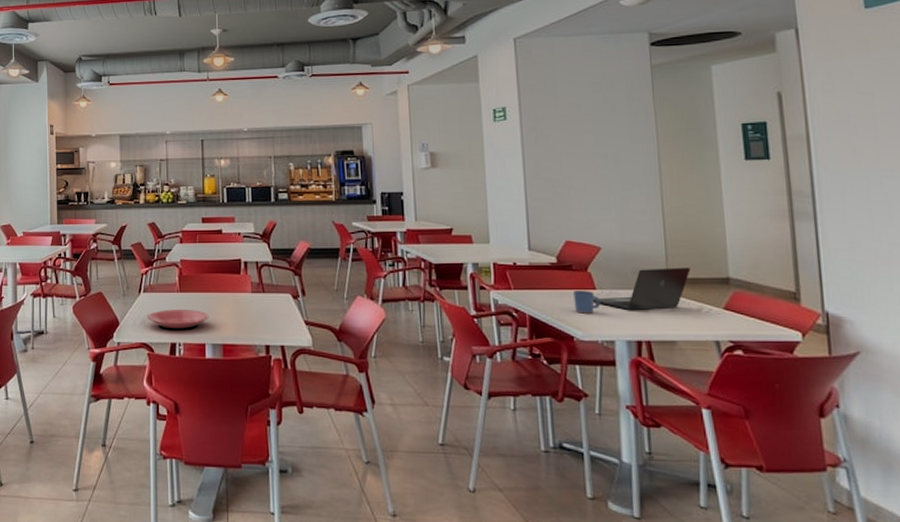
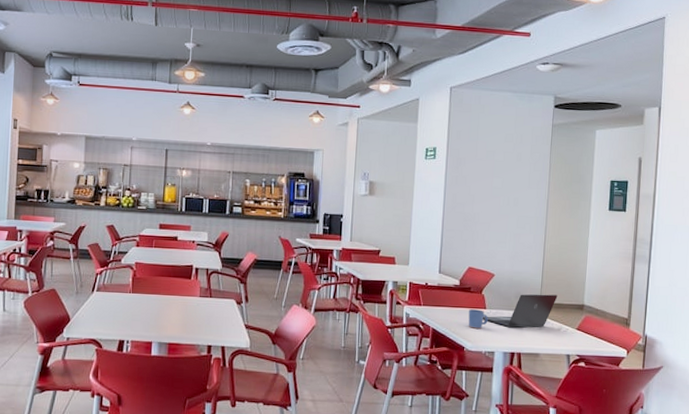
plate: present [147,309,209,331] -> none [98,308,158,329]

